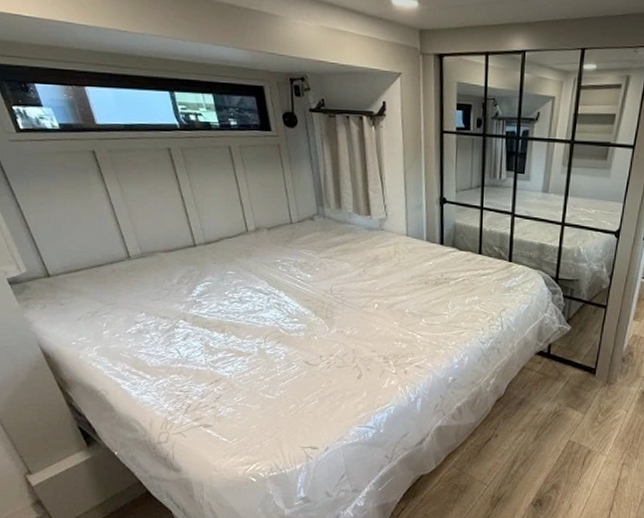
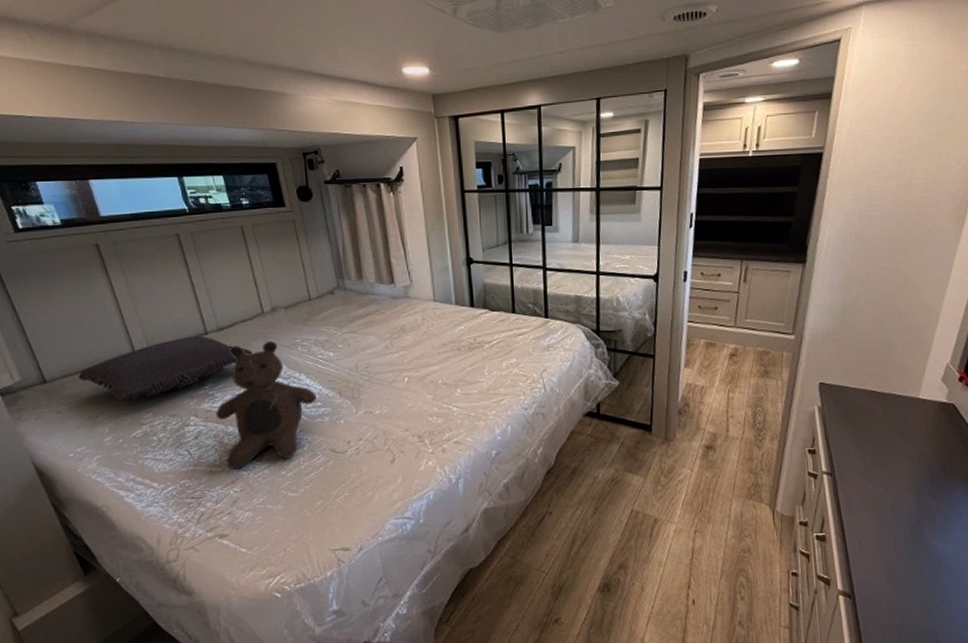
pillow: none [78,247,236,300] -> present [77,335,252,401]
teddy bear: none [202,258,294,371] -> present [216,340,317,470]

